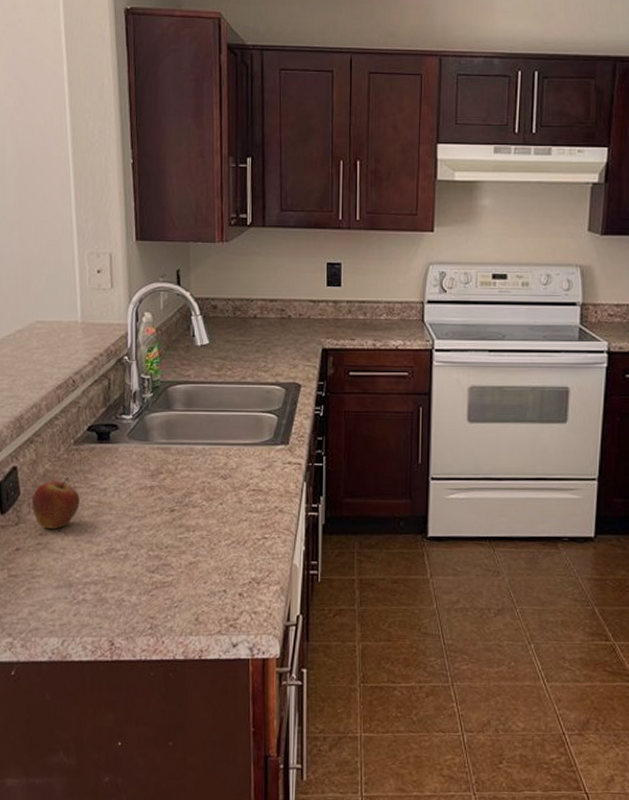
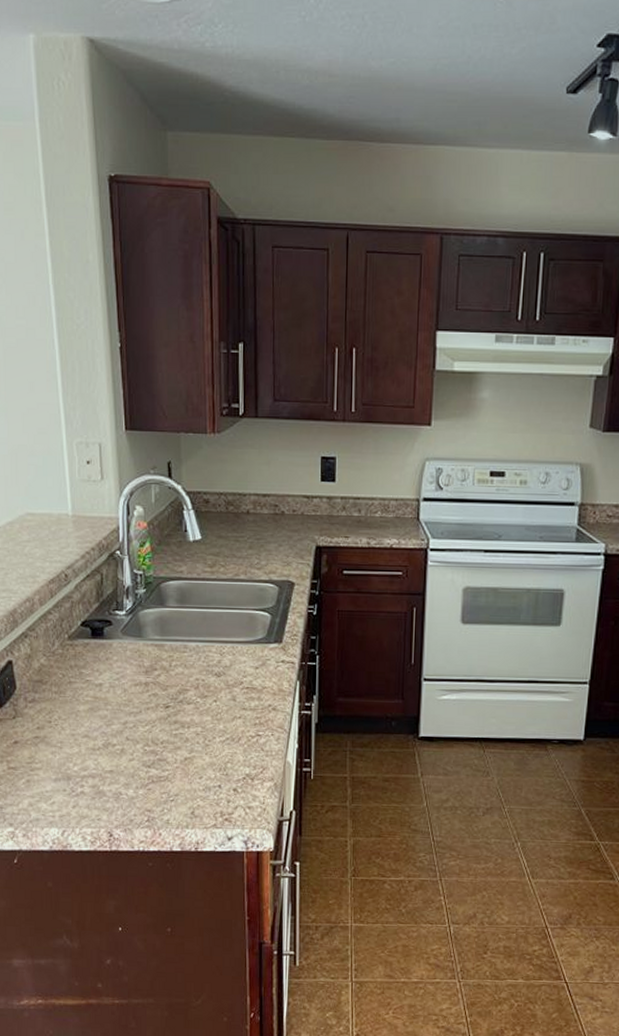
apple: present [31,476,80,530] -> none [27,671,75,724]

